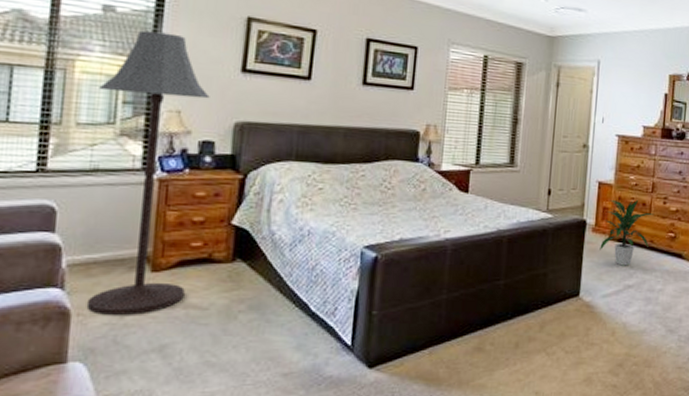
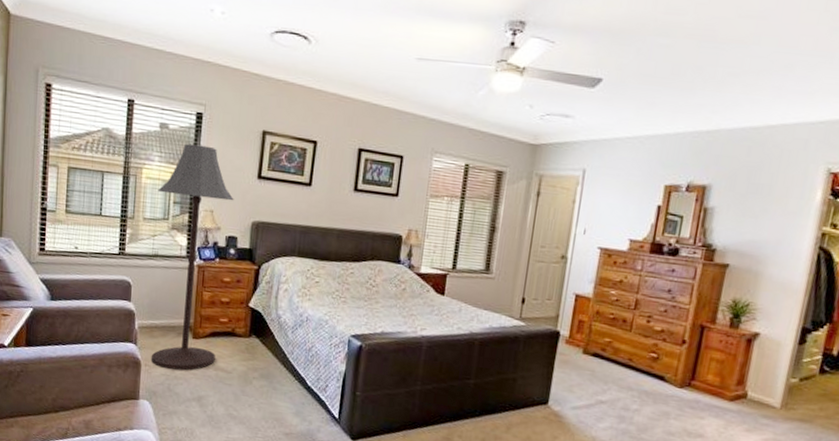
indoor plant: present [600,199,655,266] -> none [572,314,636,382]

